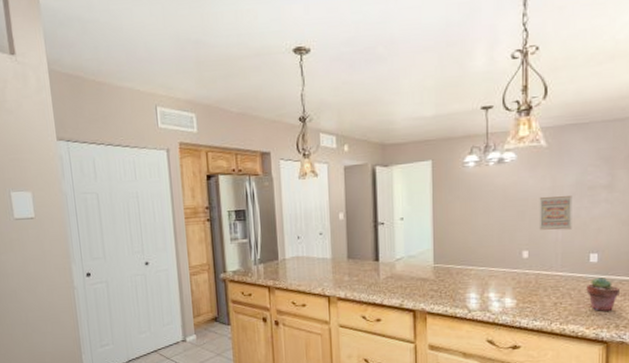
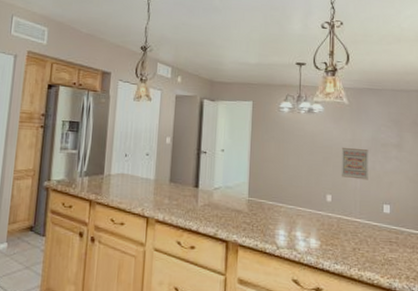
potted succulent: present [586,277,621,311] -> none [381,228,410,262]

